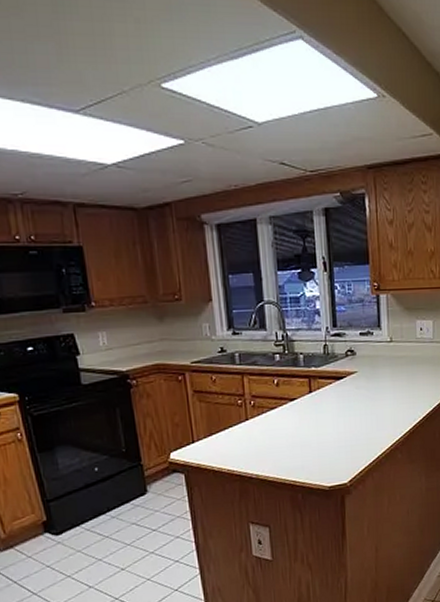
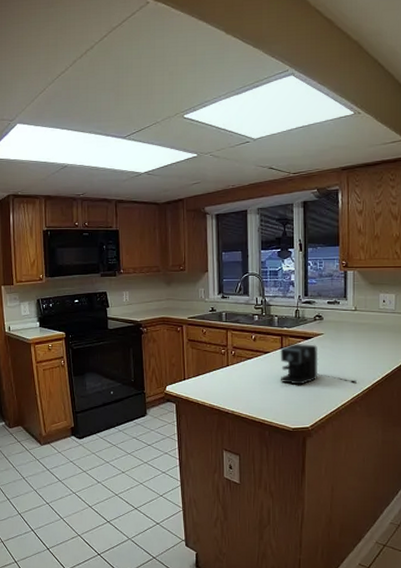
coffee maker: none [308,385,396,435] -> present [280,344,357,385]

